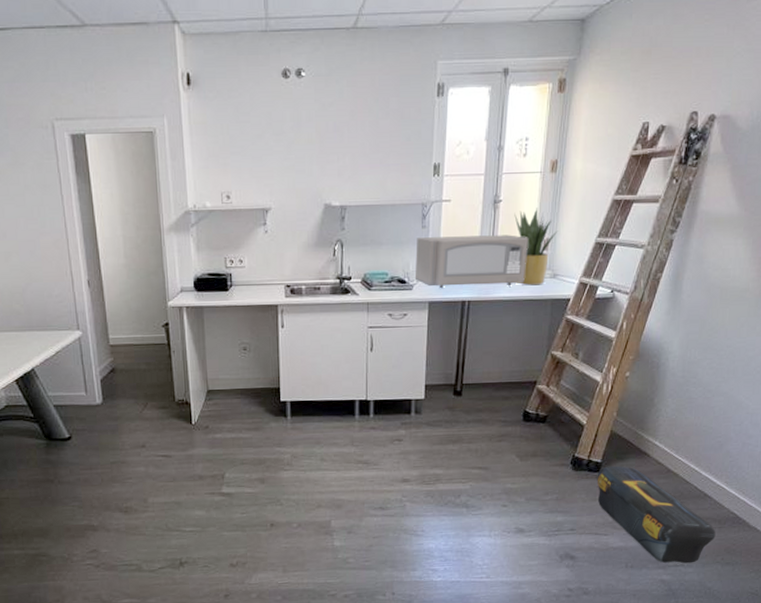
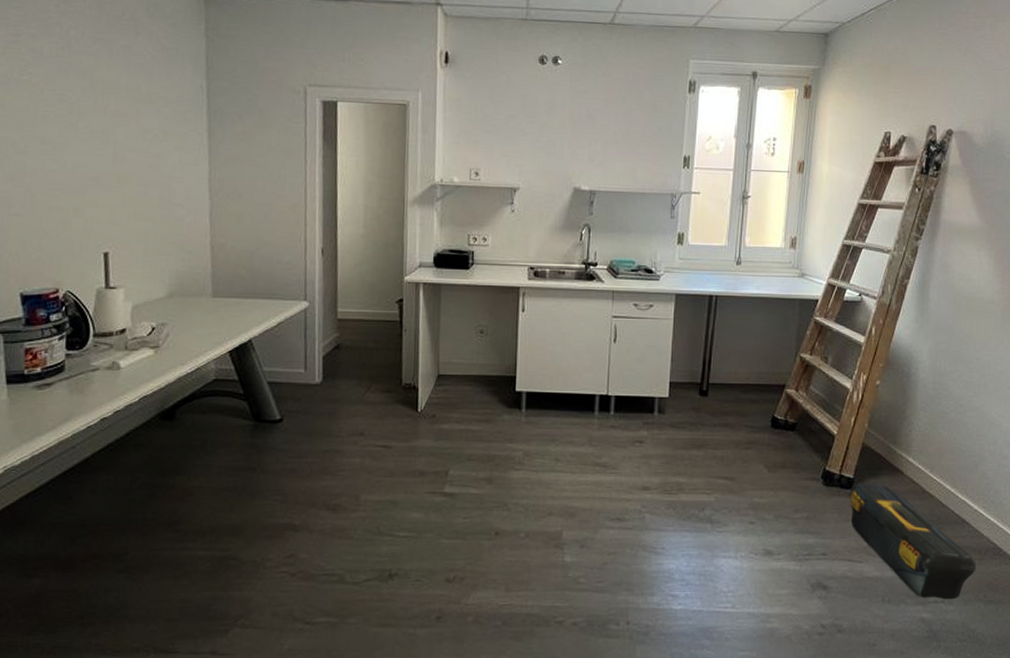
microwave: present [414,235,529,289] -> none [662,228,777,283]
planter: present [514,208,558,286] -> none [762,206,806,284]

